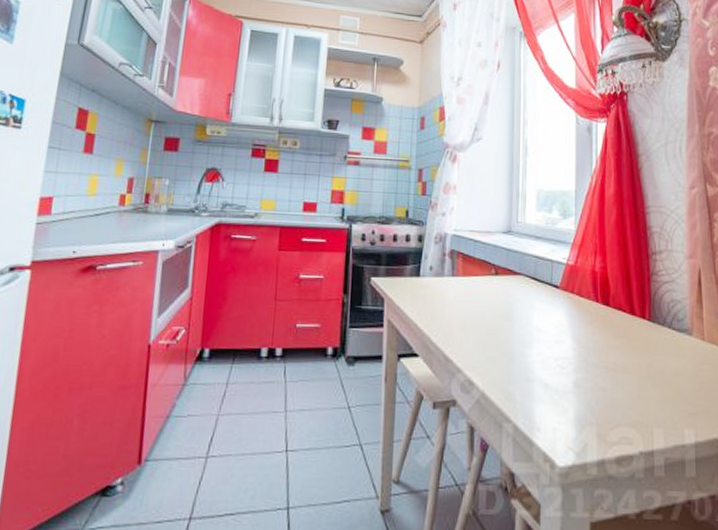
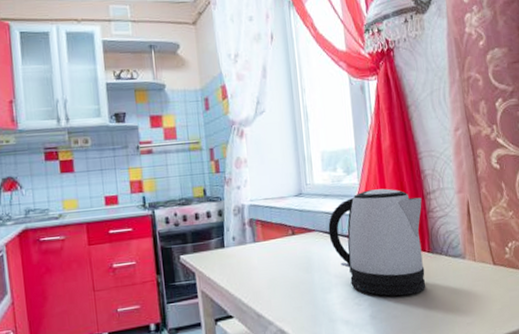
kettle: none [536,239,646,367] -> present [328,188,426,296]

